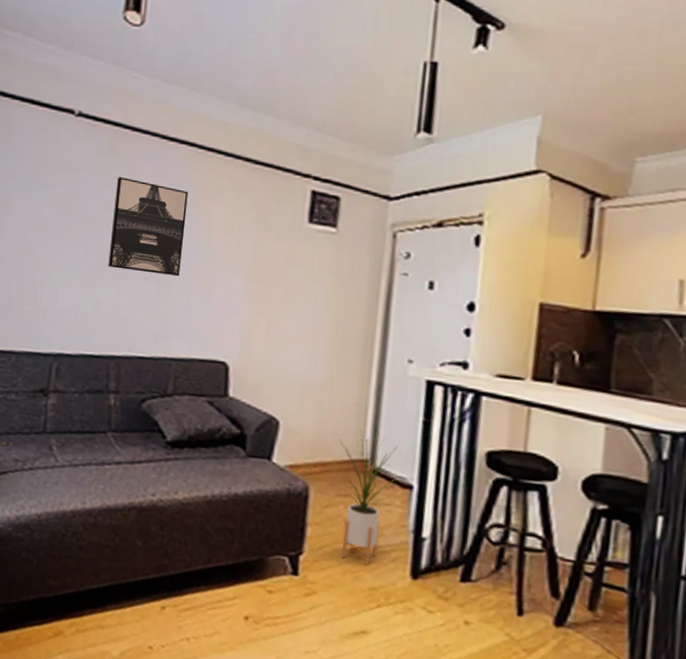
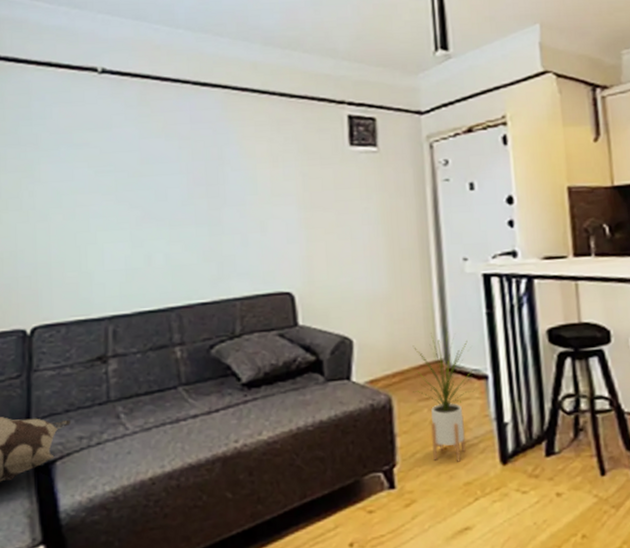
wall art: present [108,177,188,277] -> none [152,127,231,219]

